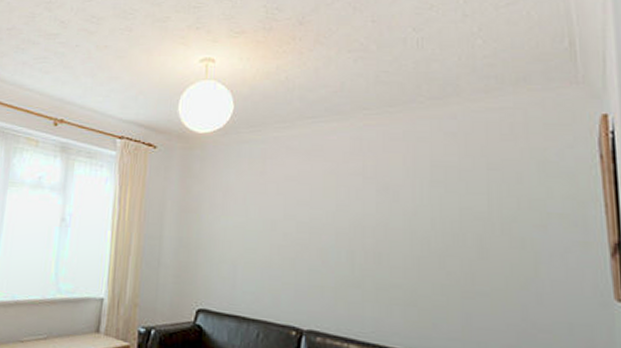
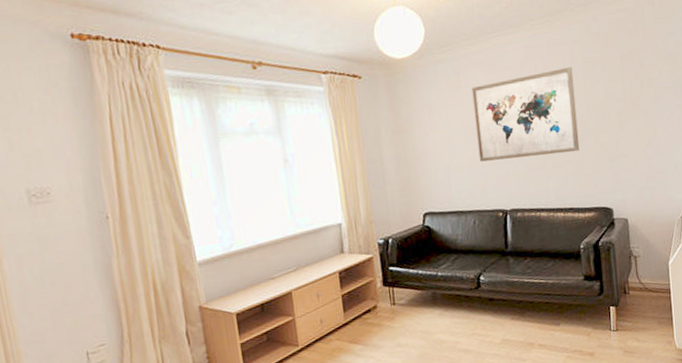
wall art: none [276,168,415,276] -> present [471,66,580,162]

